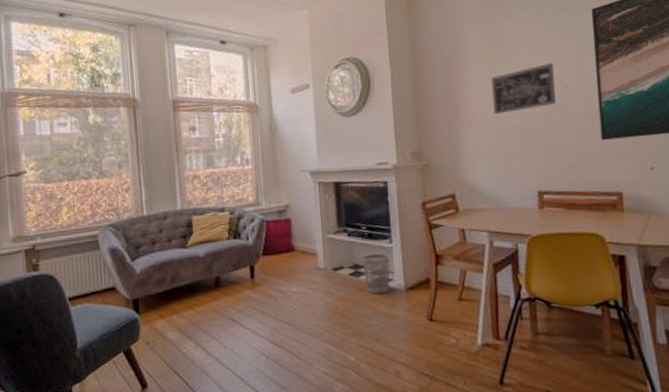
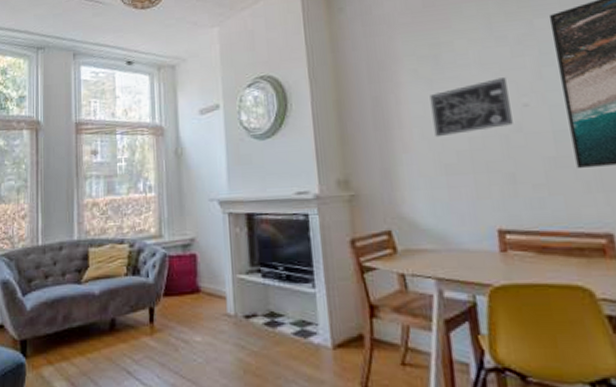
wastebasket: present [362,253,390,294] -> none [279,300,313,350]

